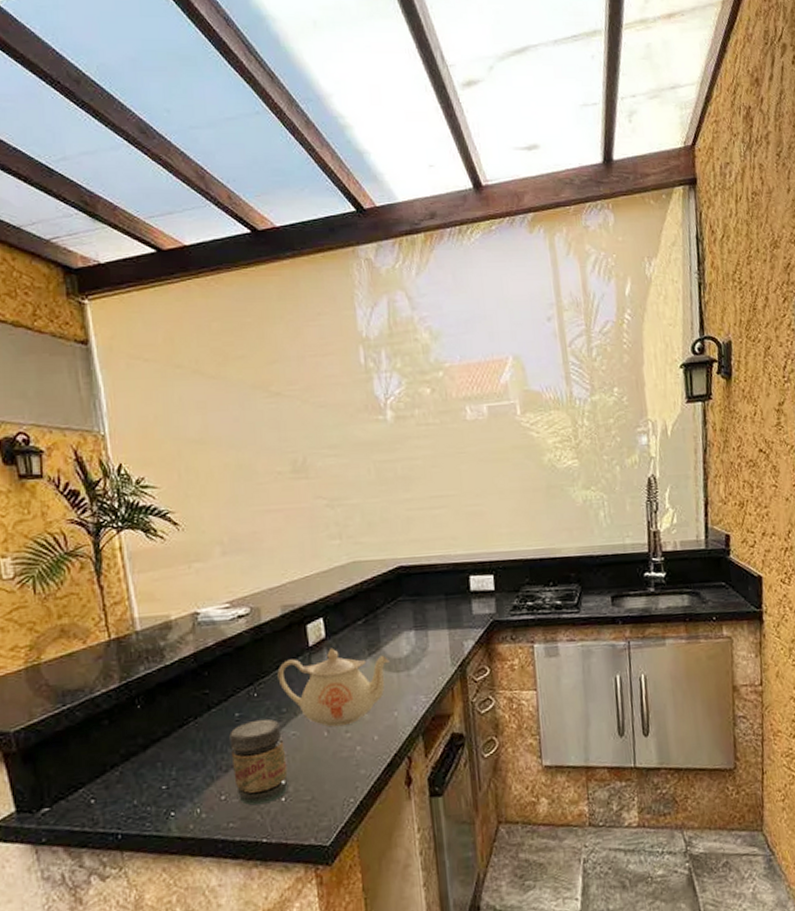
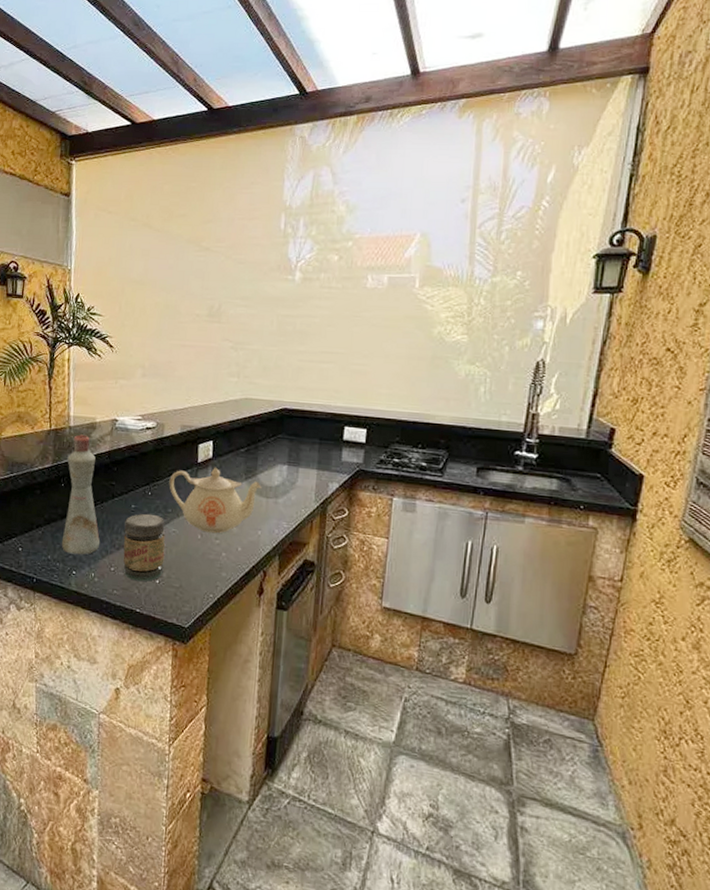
bottle: none [139,638,202,792] -> present [61,434,101,555]

